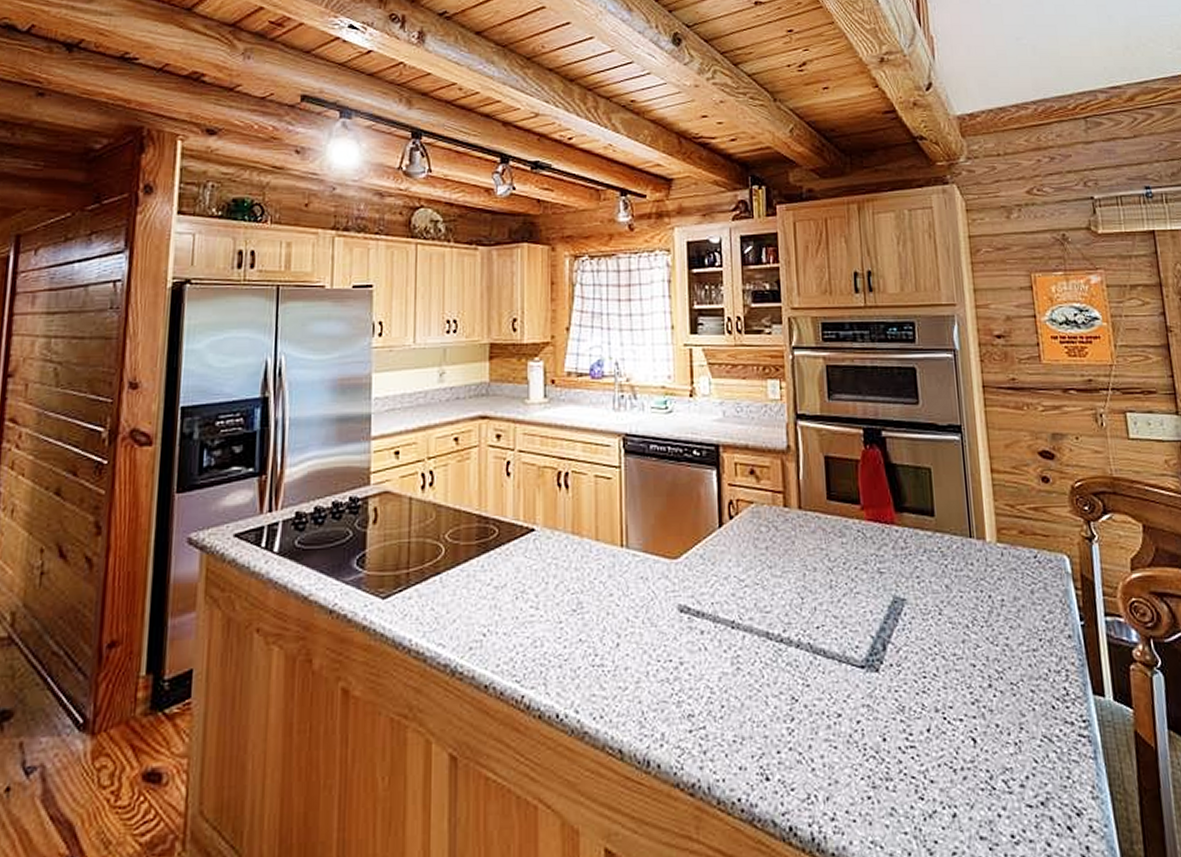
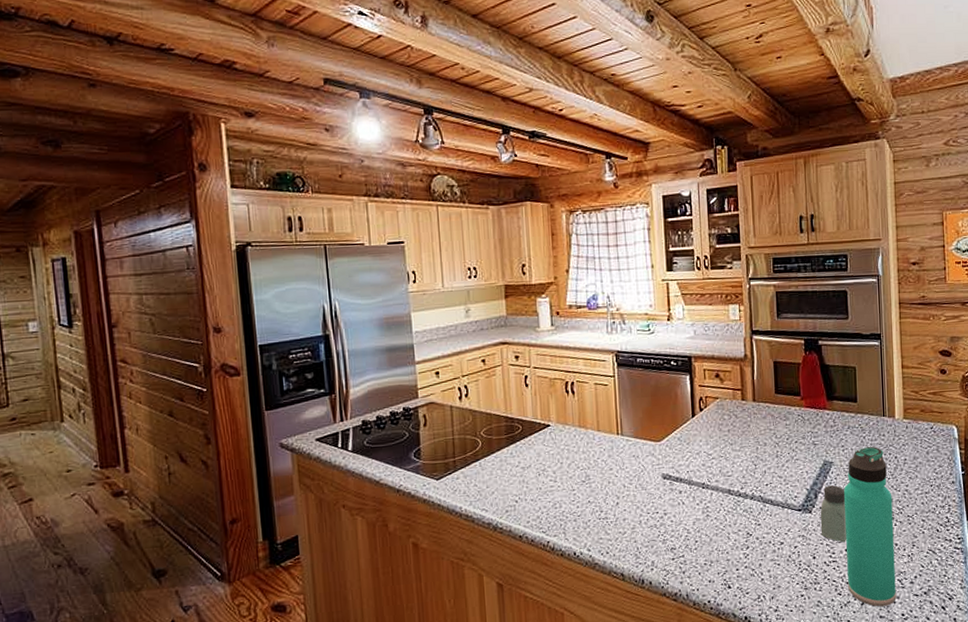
saltshaker: none [890,633,929,719] -> present [820,485,847,543]
thermos bottle: none [922,578,1002,822] -> present [844,446,896,607]

